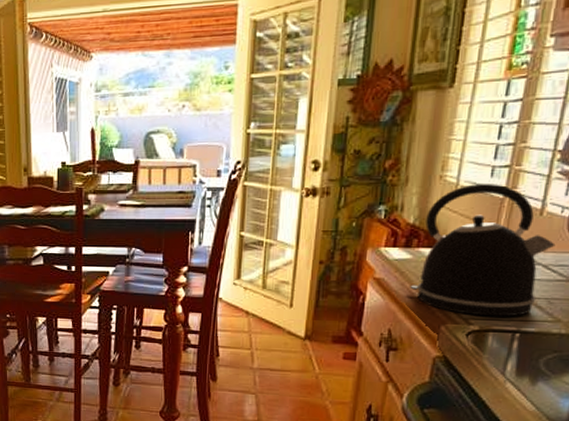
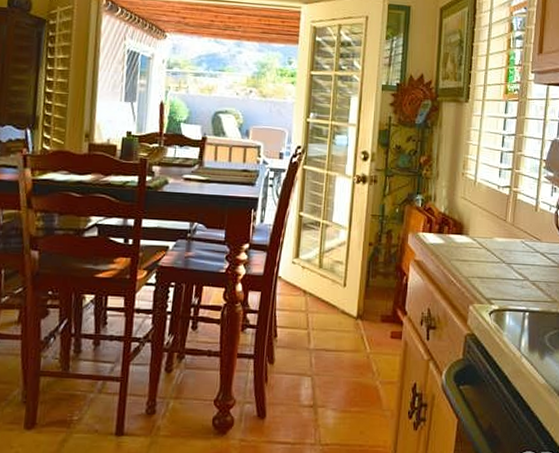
kettle: present [410,184,556,317] -> none [444,182,548,298]

